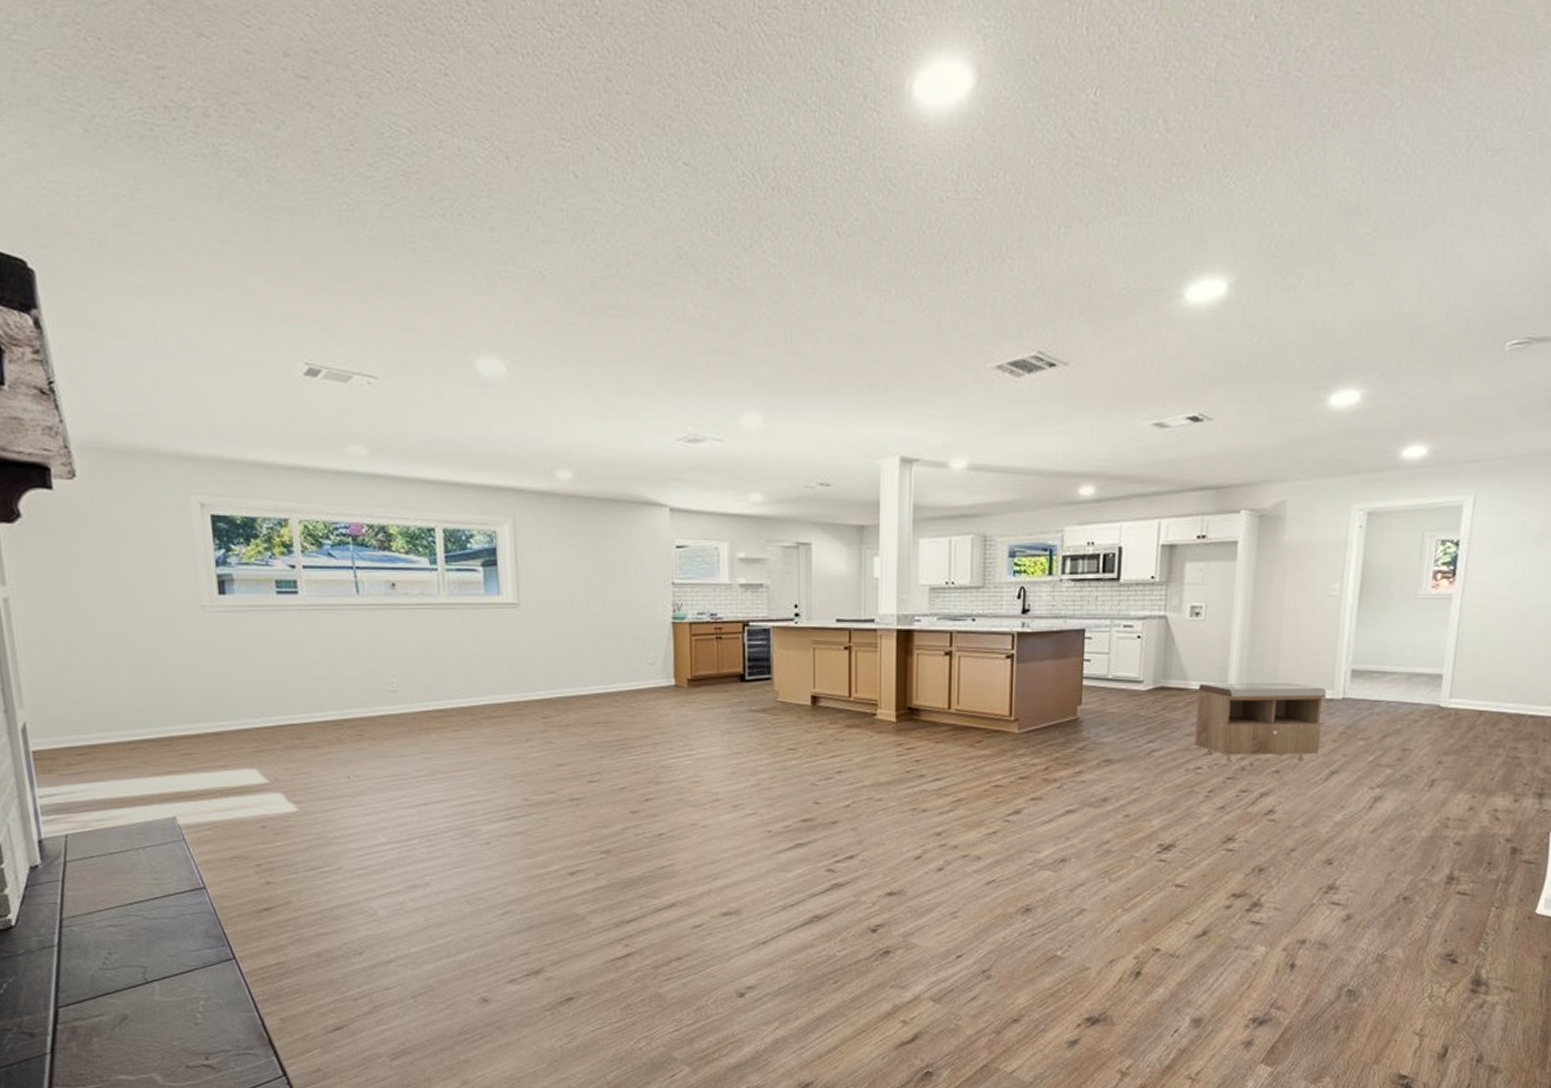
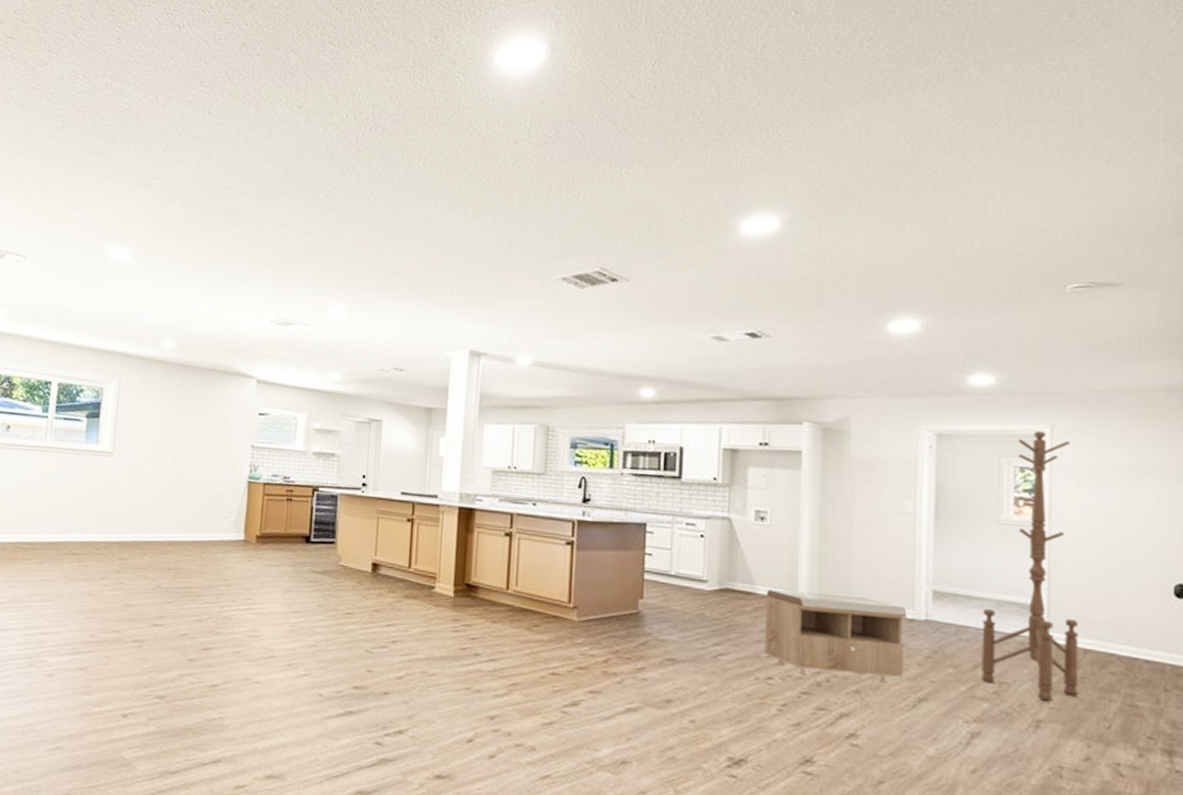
coat rack: none [1387,501,1490,762] -> present [981,430,1079,702]

